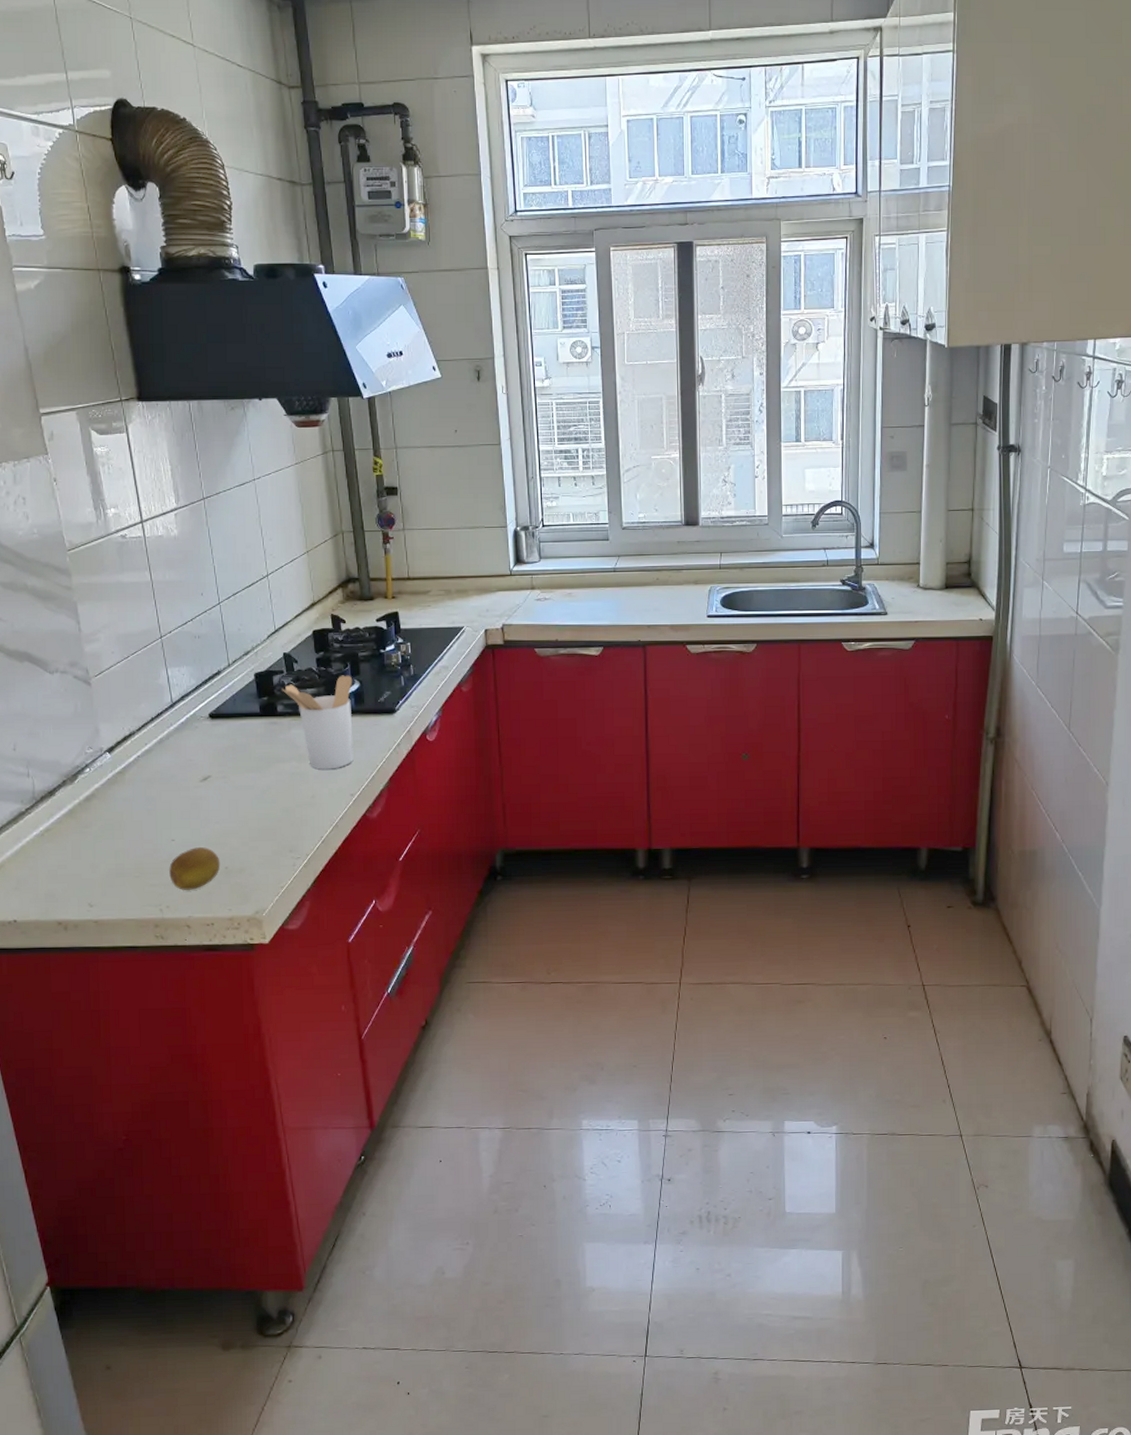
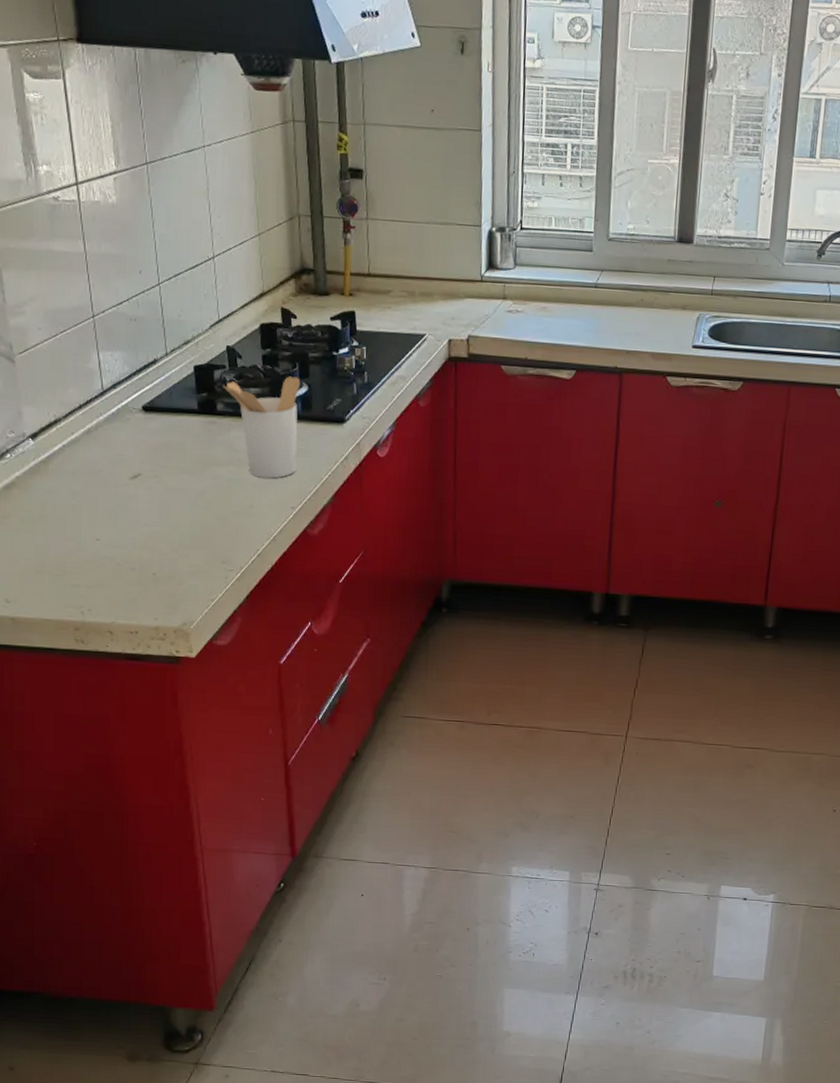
fruit: present [169,847,221,890] -> none [93,549,148,595]

